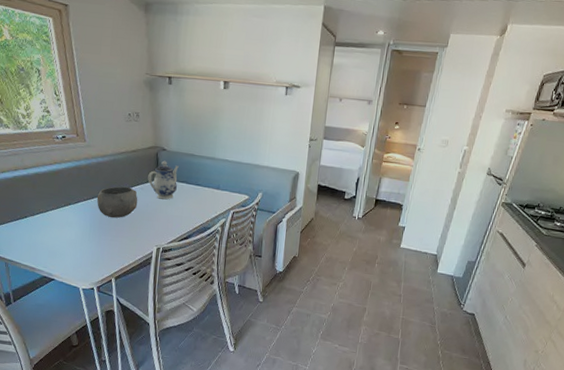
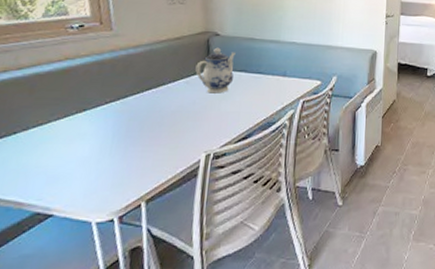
bowl: present [96,186,138,219] -> none [124,81,182,123]

